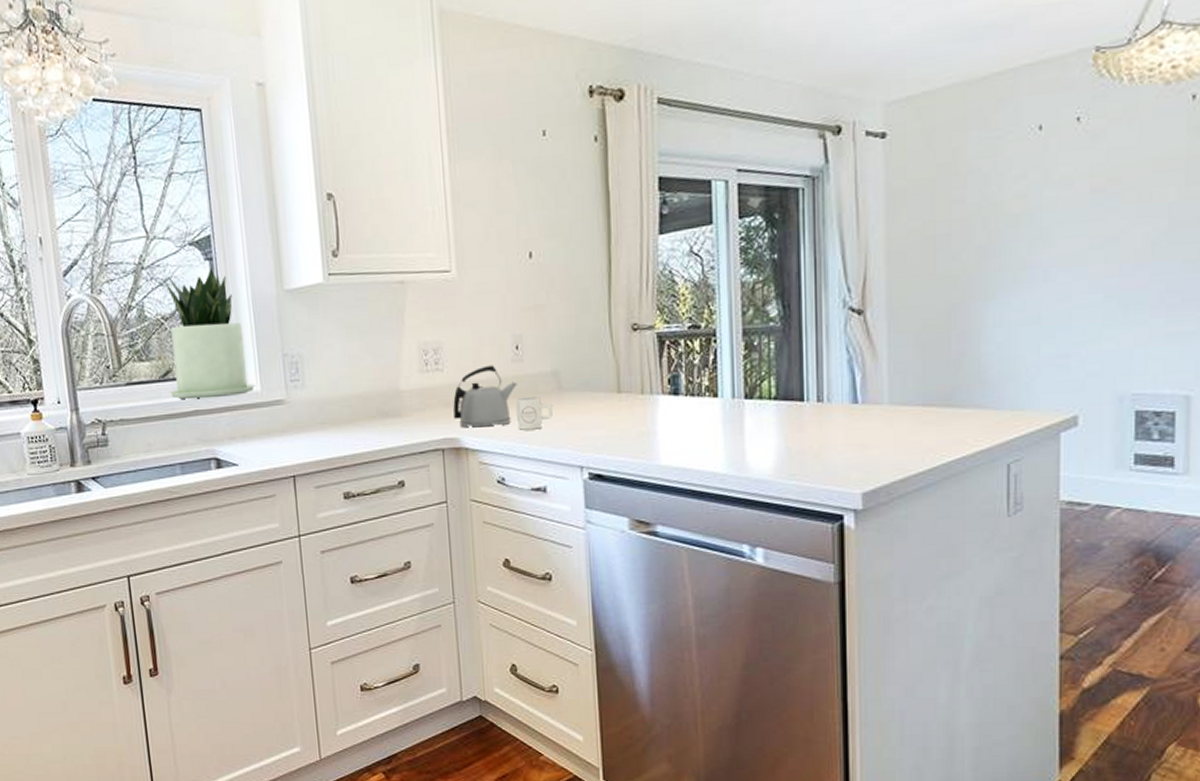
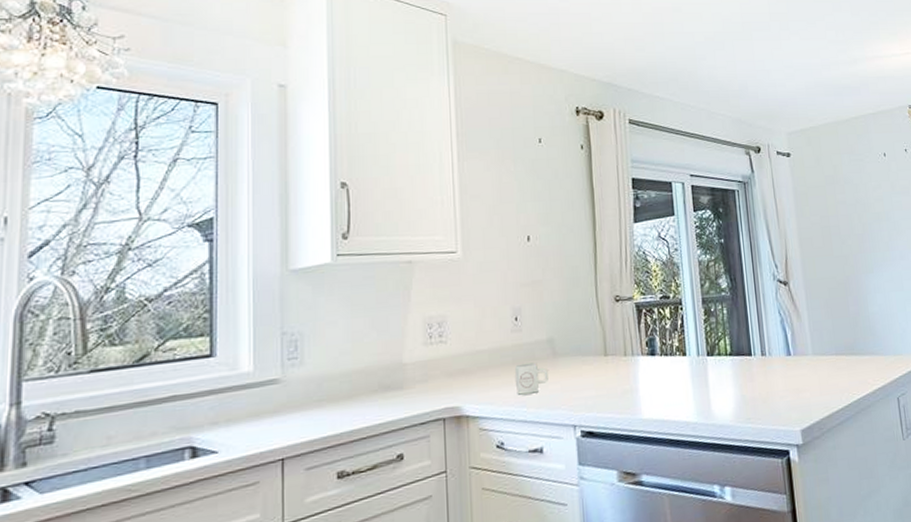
planter: present [162,268,256,400] -> none [143,249,248,385]
kettle: present [452,365,517,428] -> none [454,335,516,397]

